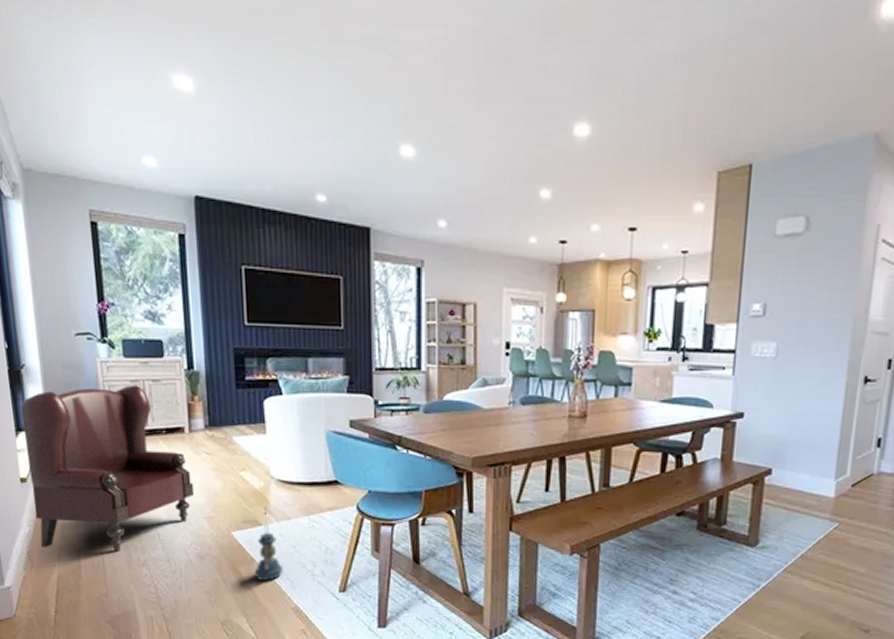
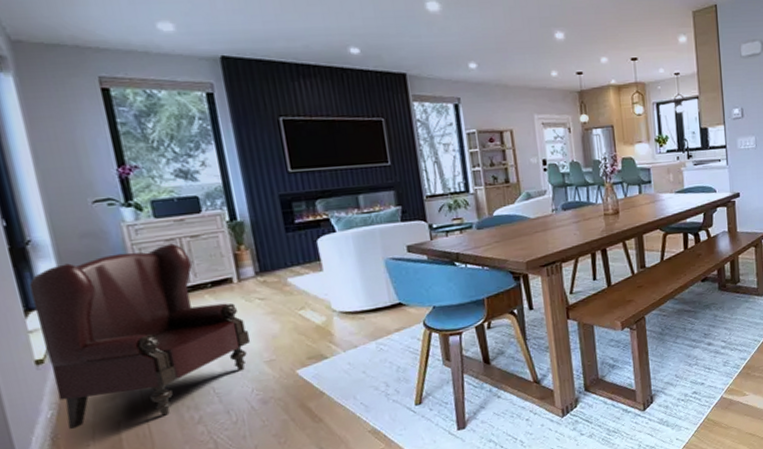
lantern: present [254,506,282,581] -> none [324,339,355,412]

